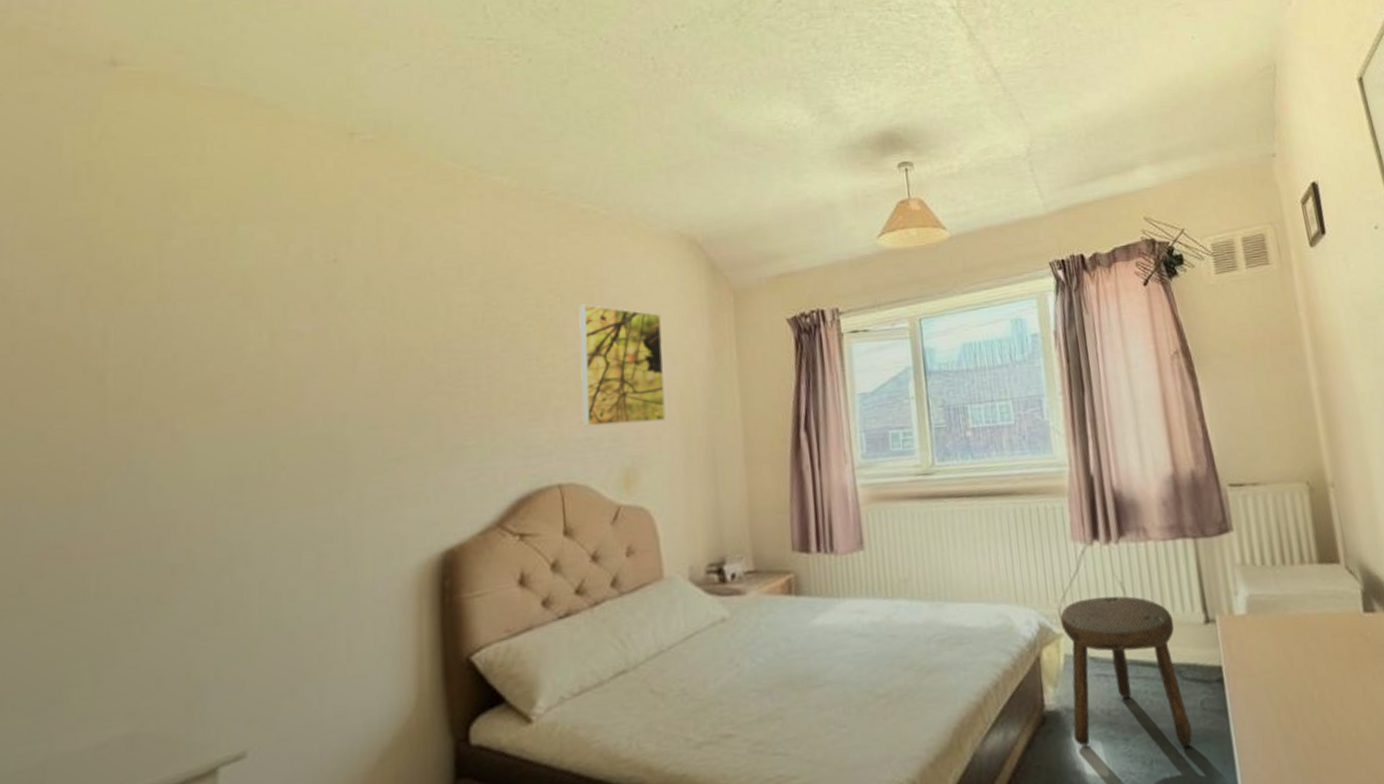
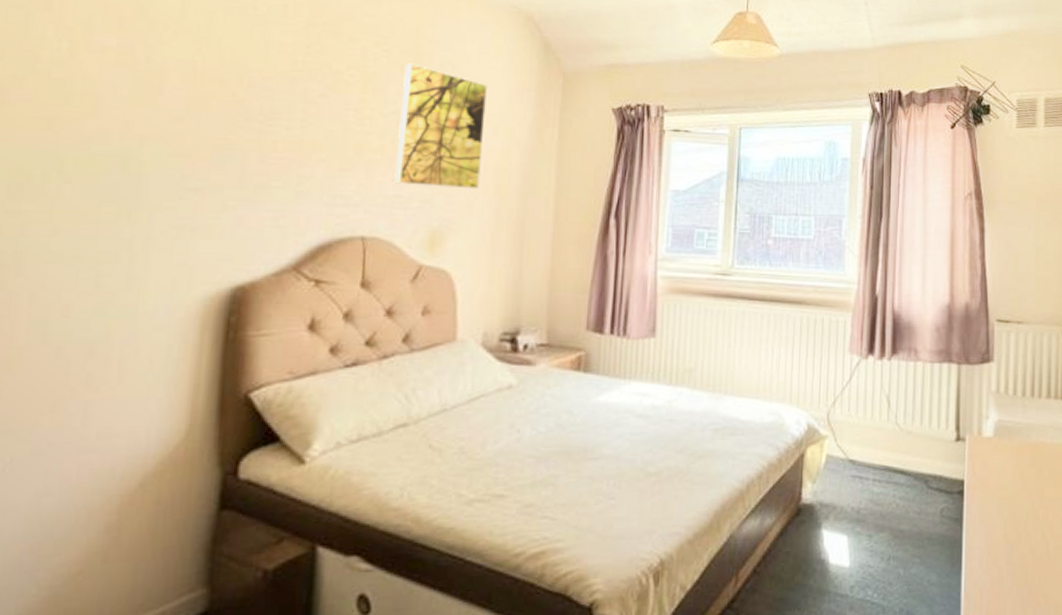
stool: present [1060,596,1193,748] -> none [824,406,929,549]

